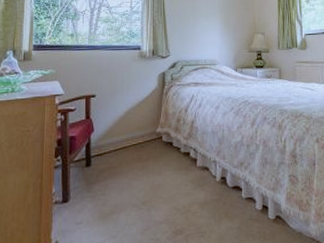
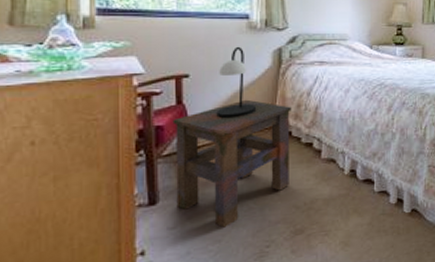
side table: none [82,115,173,225] -> present [172,99,292,228]
table lamp: none [115,71,146,131] -> present [216,46,257,119]

